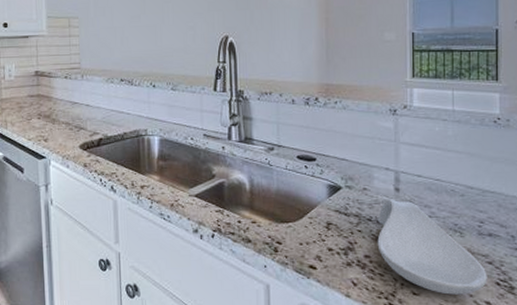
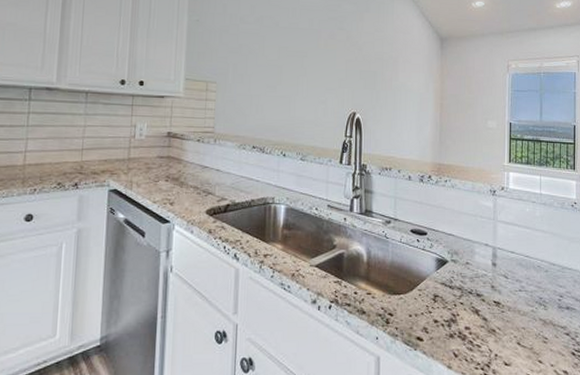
spoon rest: present [377,199,487,295] -> none [476,273,565,365]

